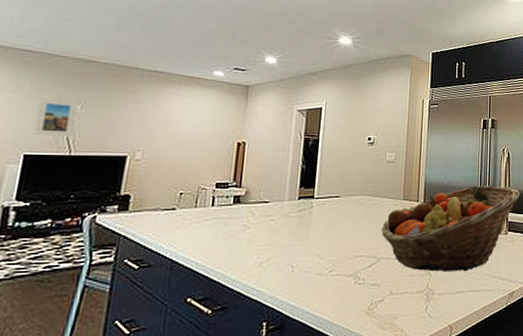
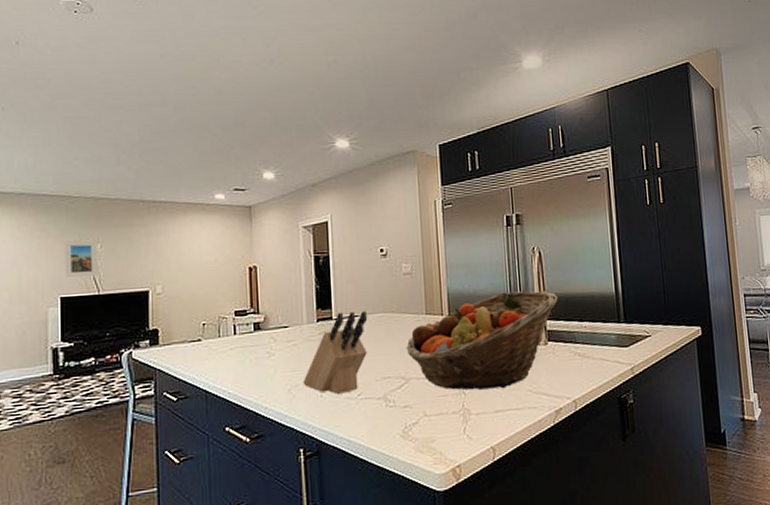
knife block: none [275,192,349,270] -> present [303,310,368,394]

